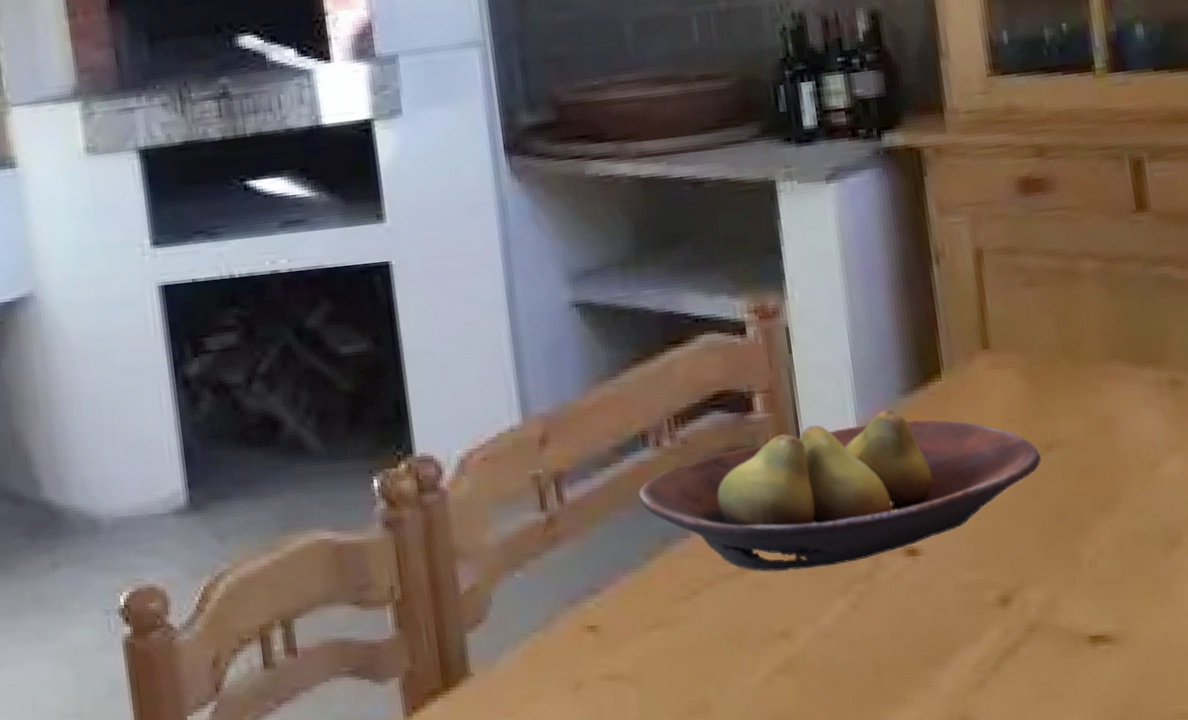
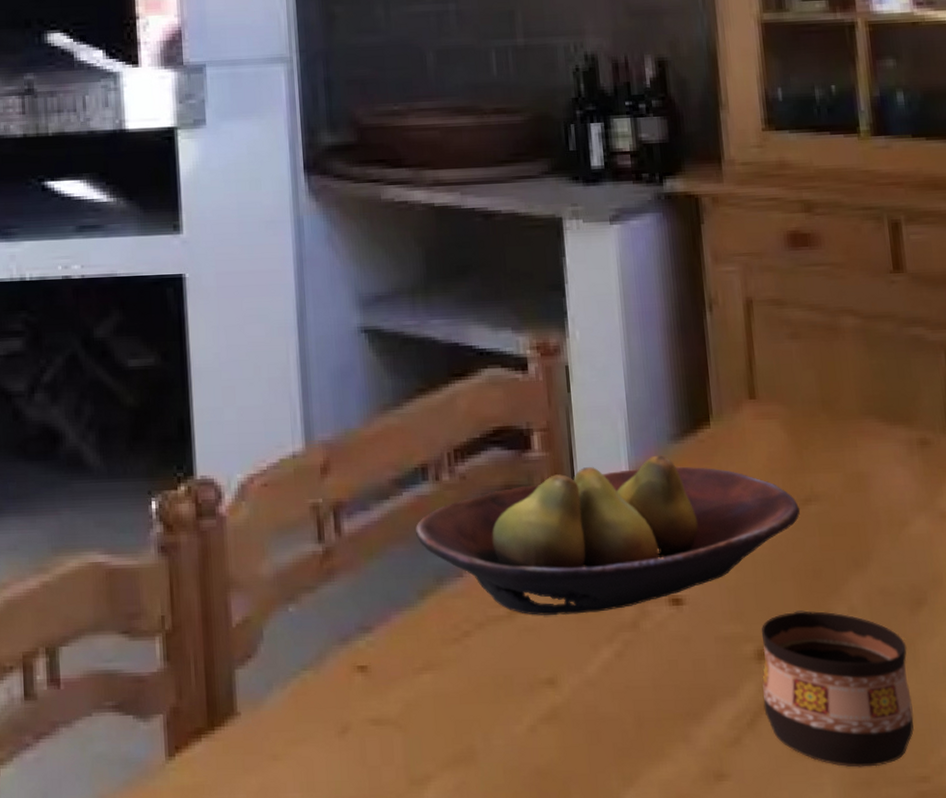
cup: none [1003,555,1171,706] -> present [761,610,914,768]

